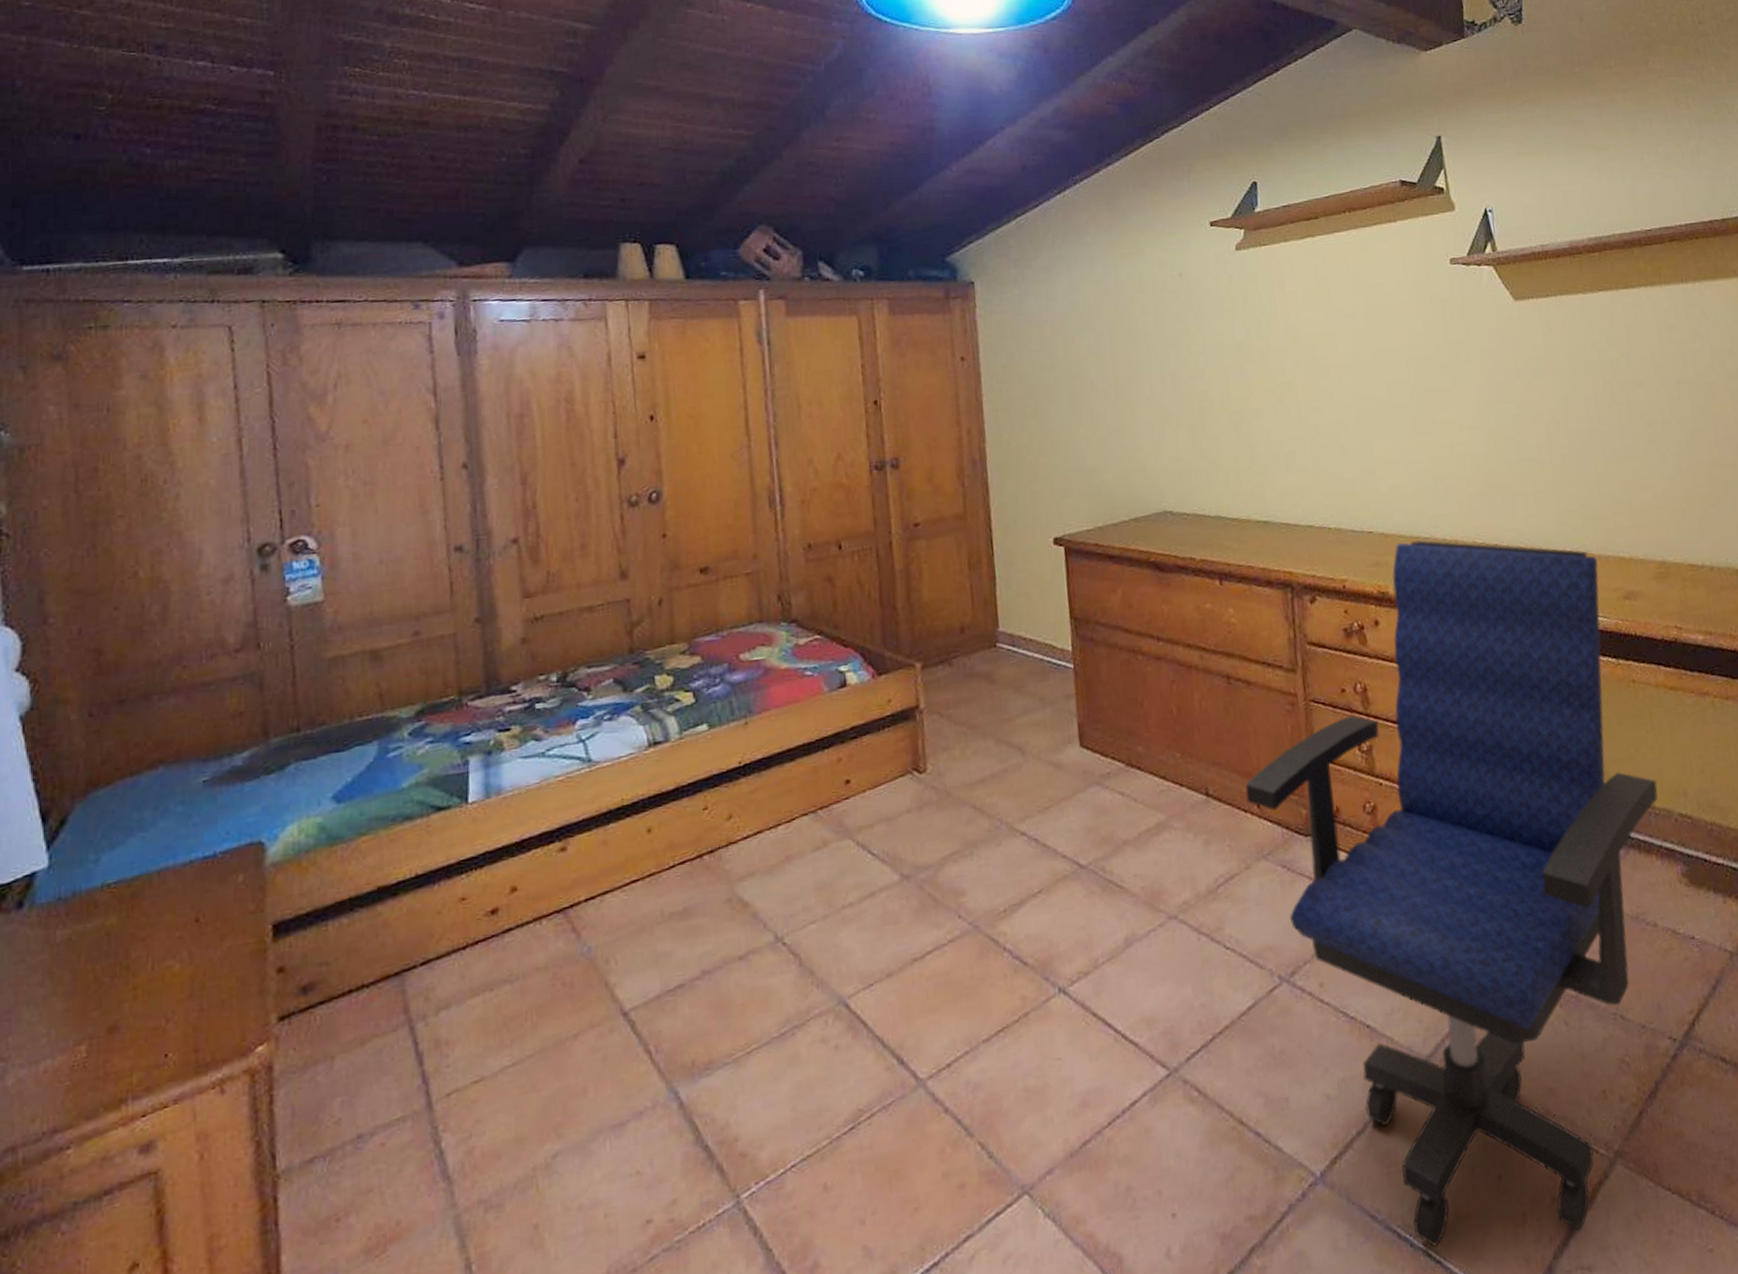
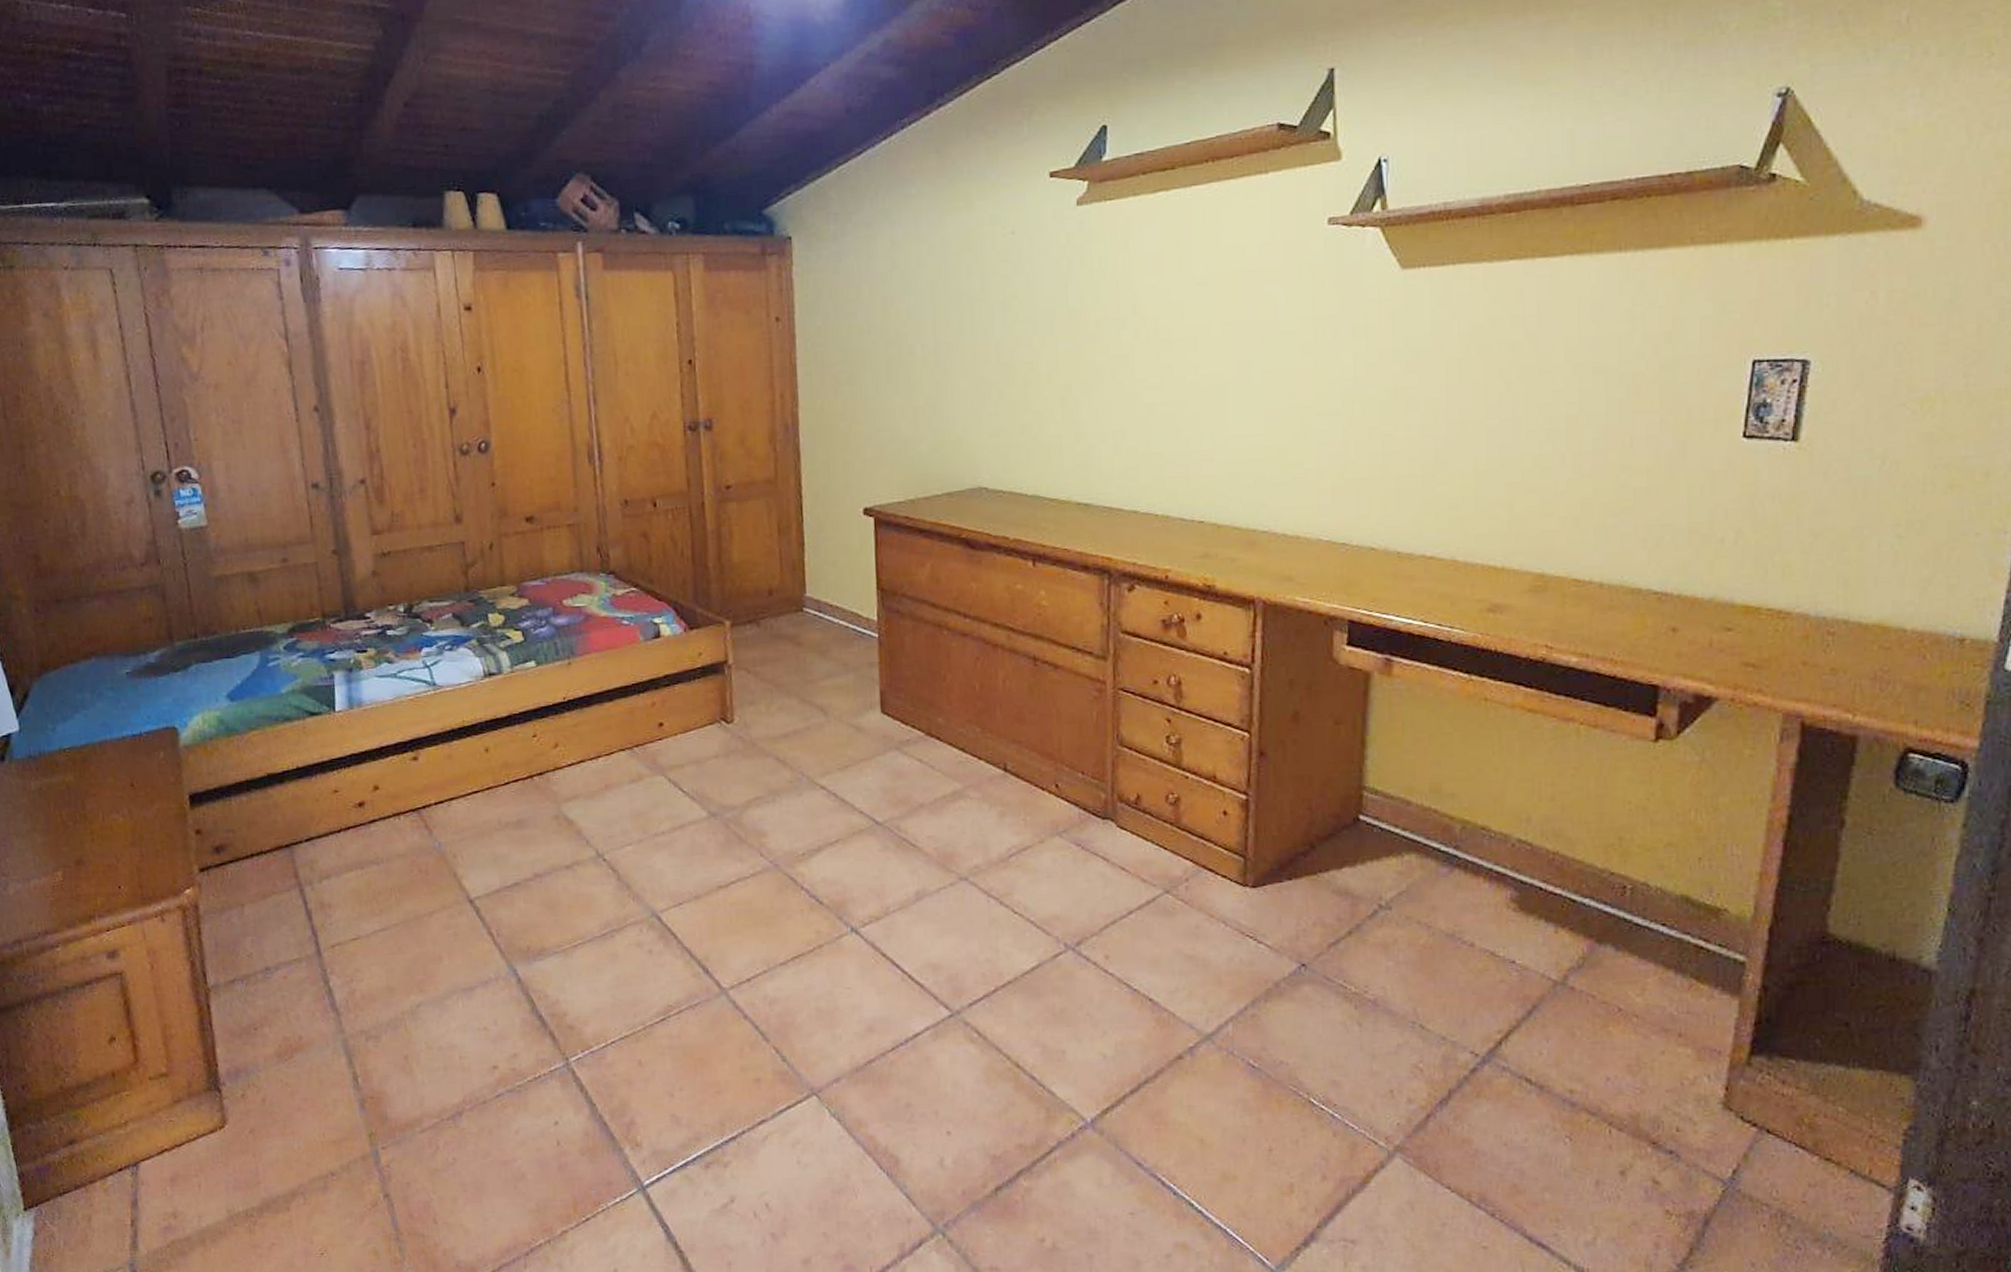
office chair: present [1245,540,1658,1247] -> none [1044,533,1497,1208]

